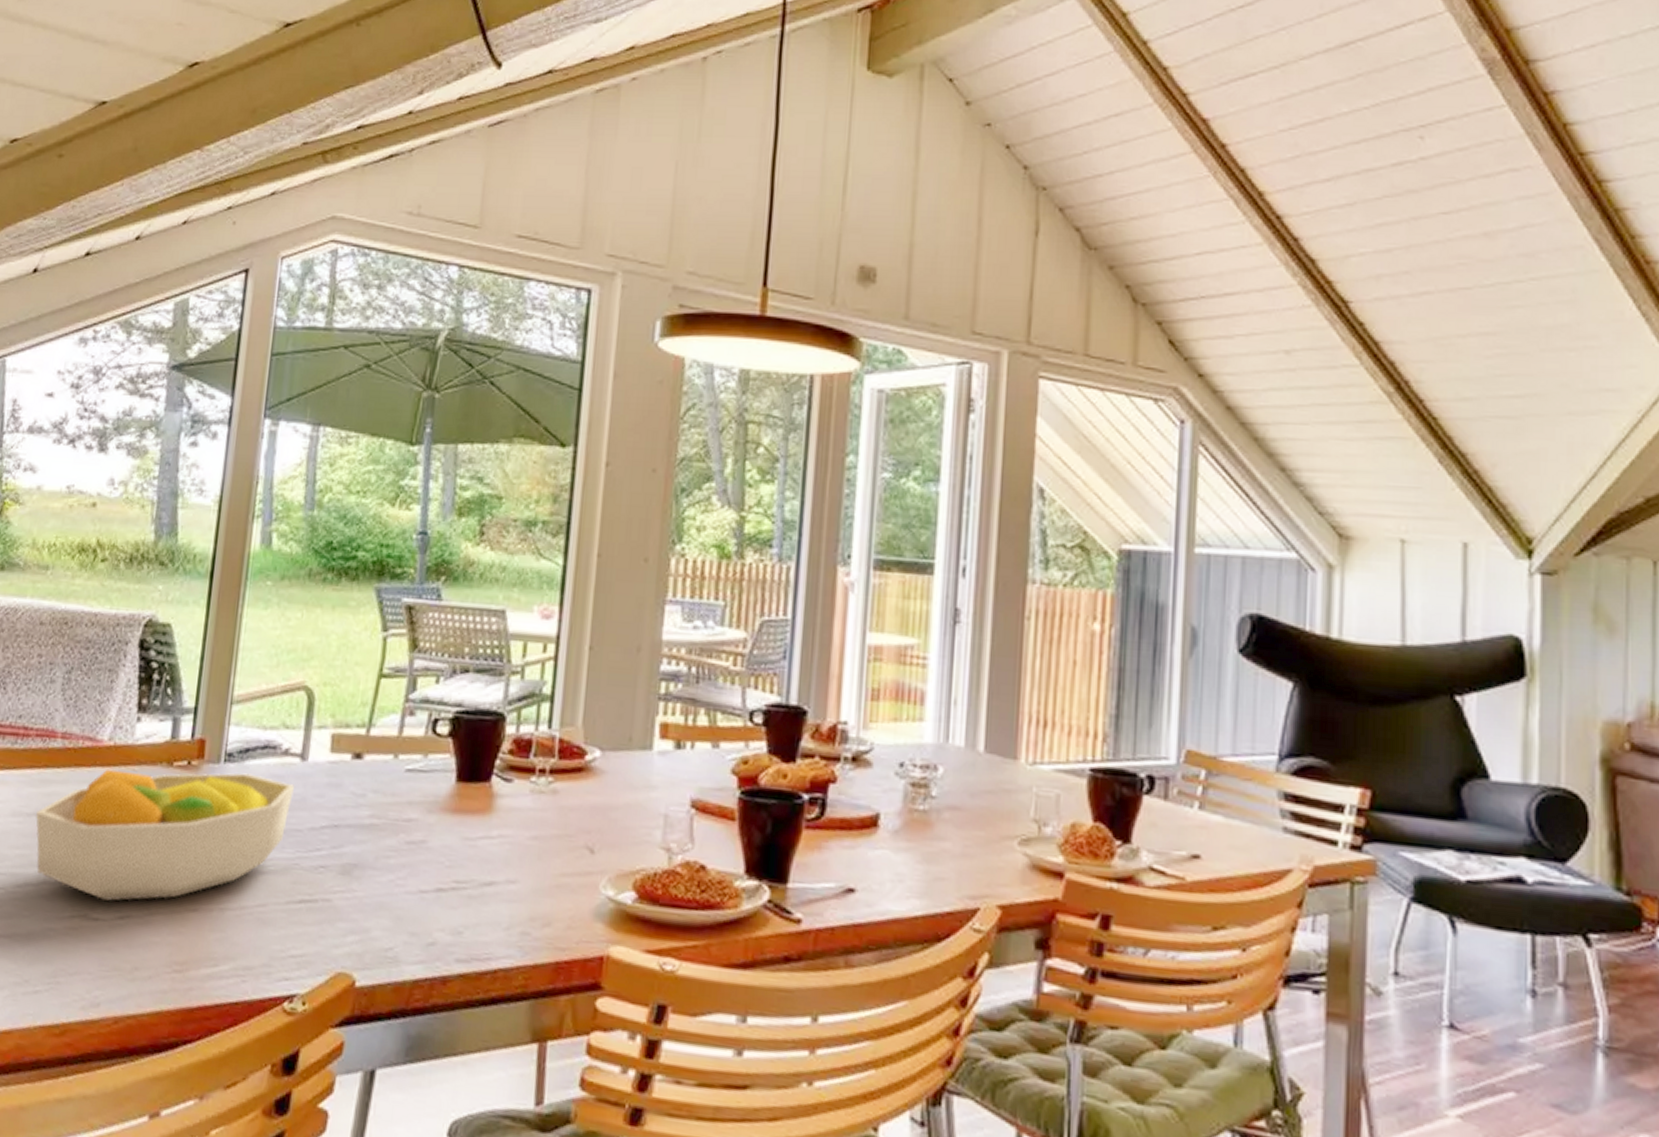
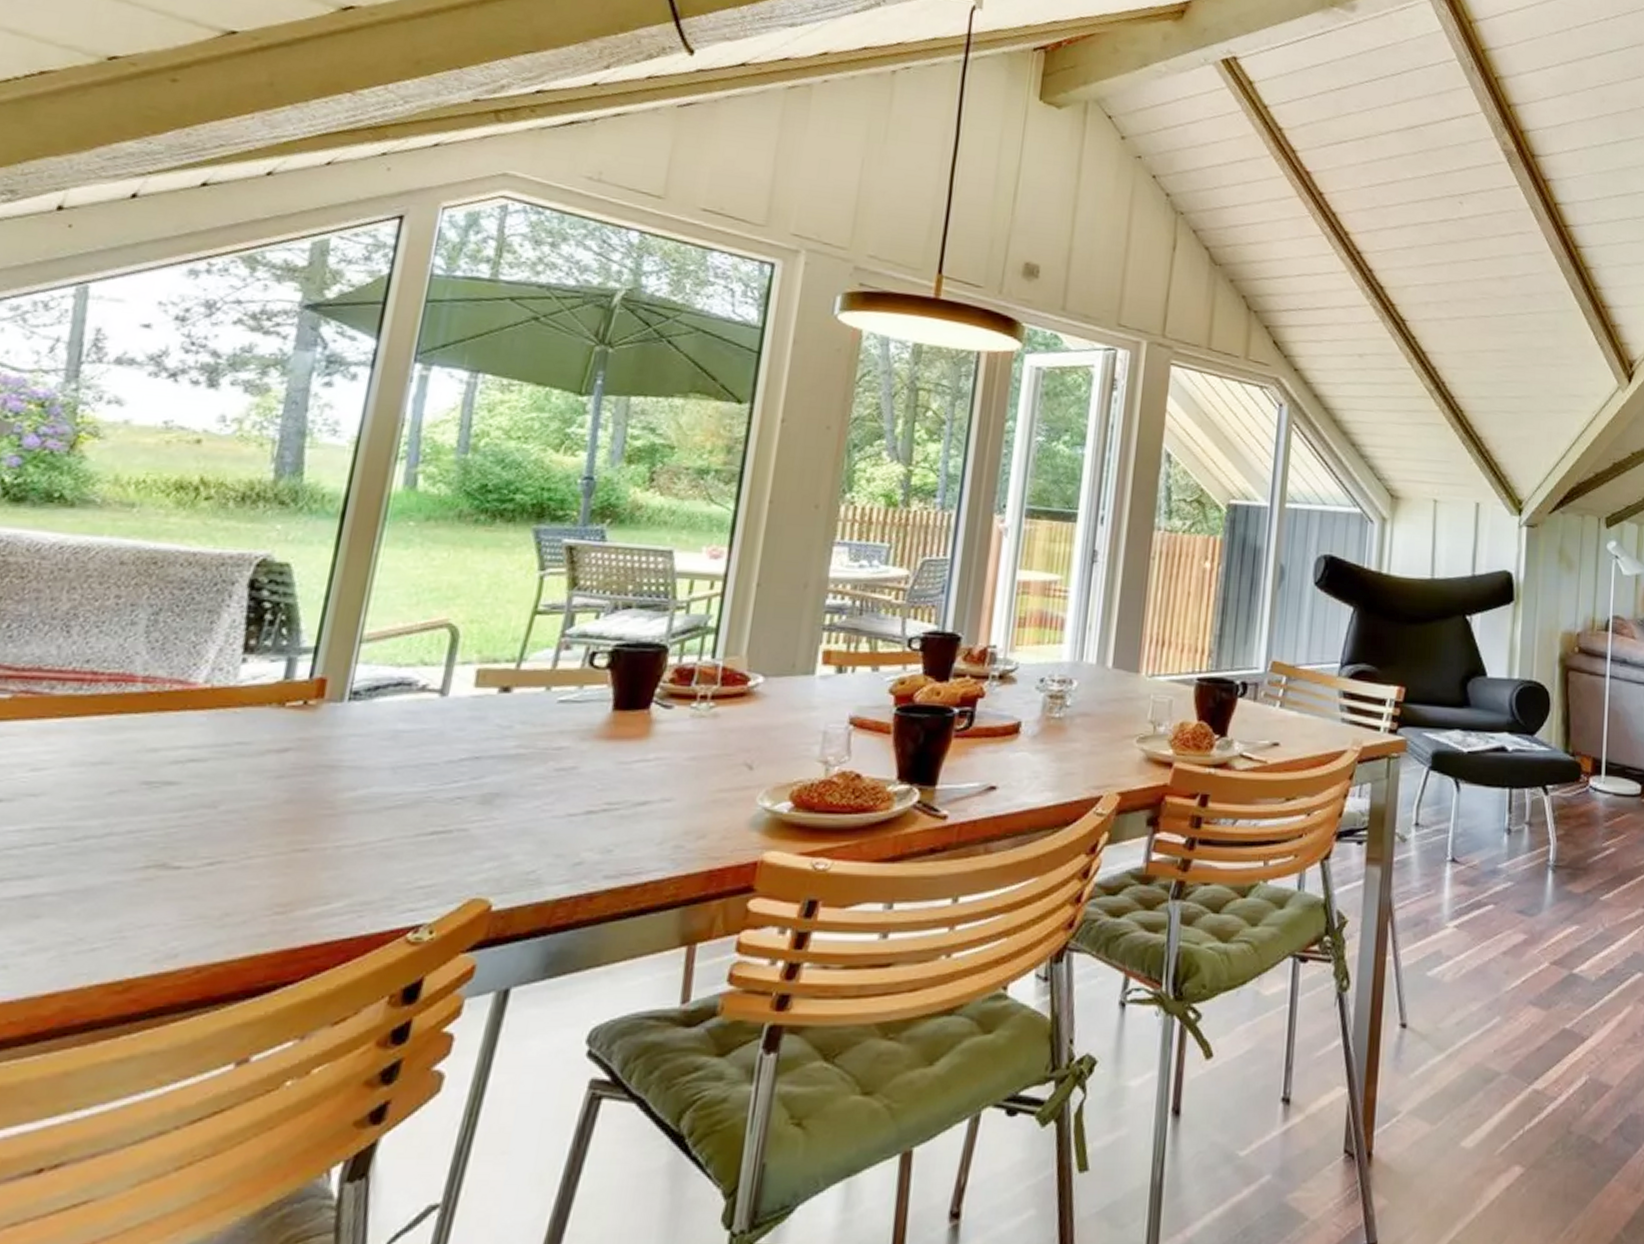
fruit bowl: present [36,769,294,901] -> none [101,710,431,848]

